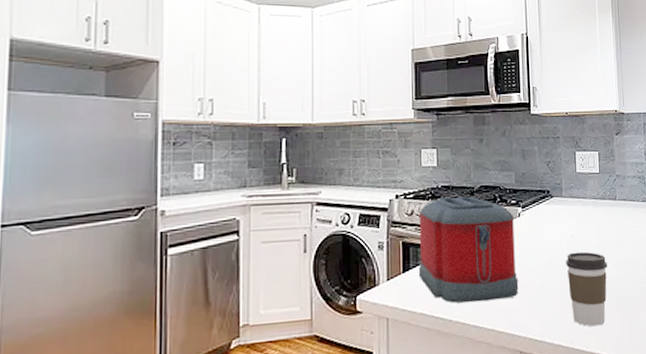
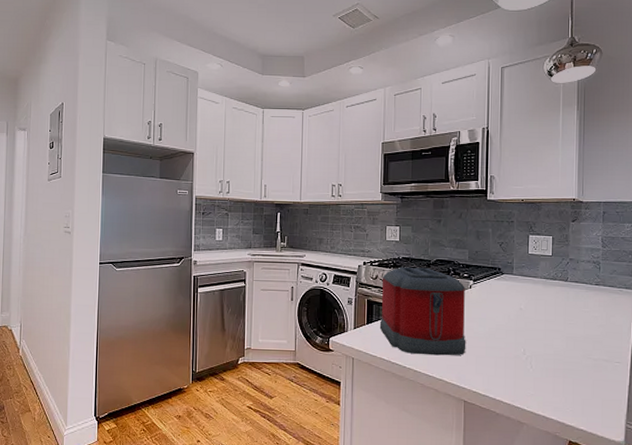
coffee cup: present [566,251,607,327] -> none [512,324,554,391]

